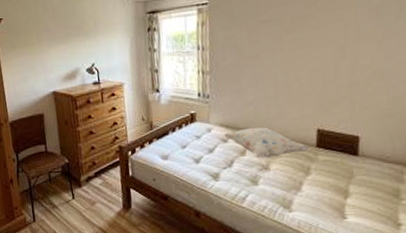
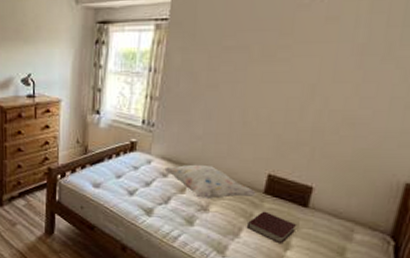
book: none [306,163,352,193] -> present [246,211,298,244]

